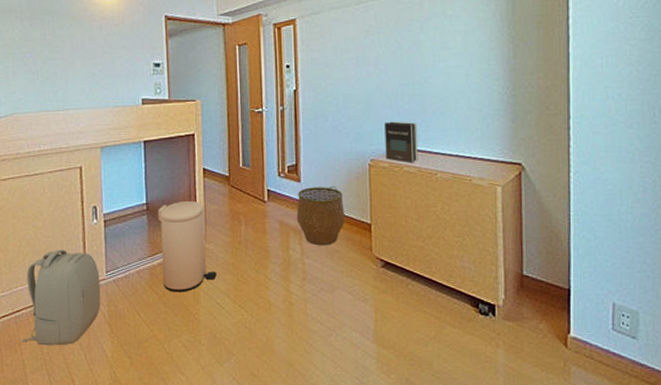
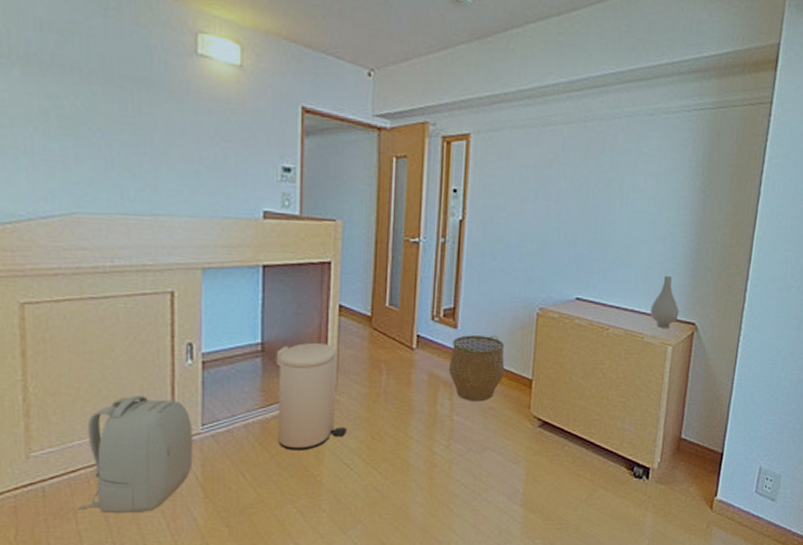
books: present [385,121,419,164] -> none [556,267,595,316]
vase: none [474,121,504,170] -> present [650,275,680,328]

